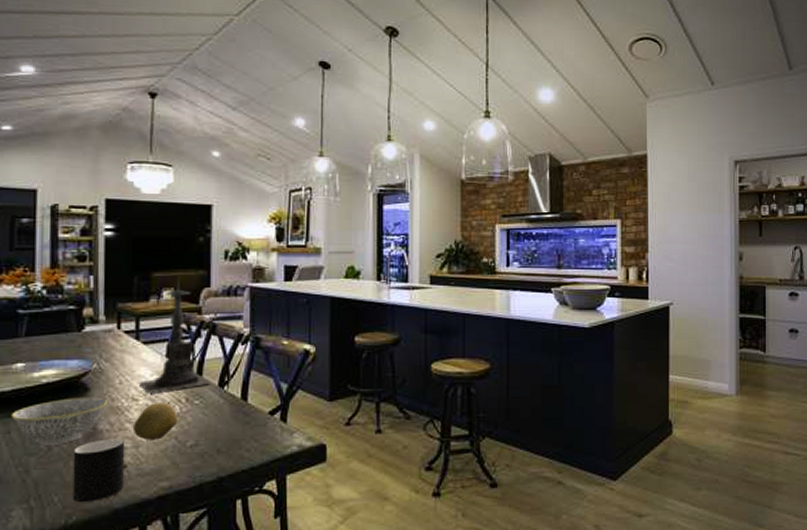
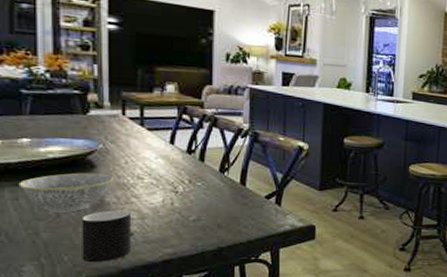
fruit: present [132,403,179,440] -> none [138,182,182,214]
candle holder: present [139,277,210,394] -> none [145,73,212,174]

